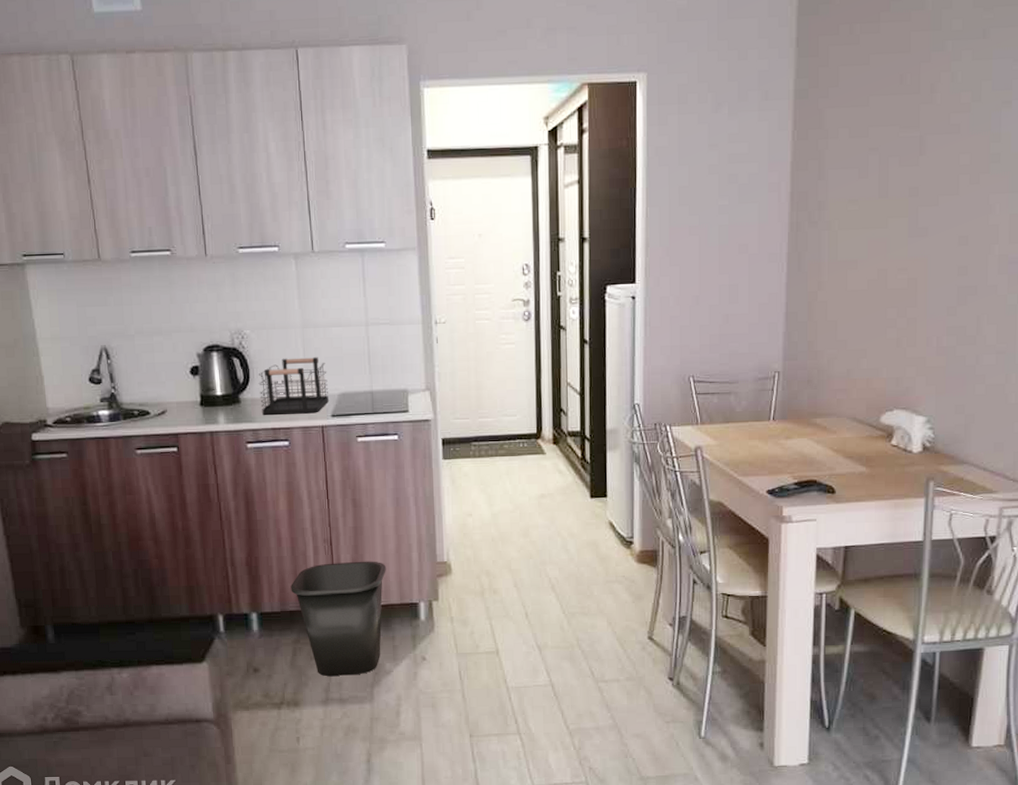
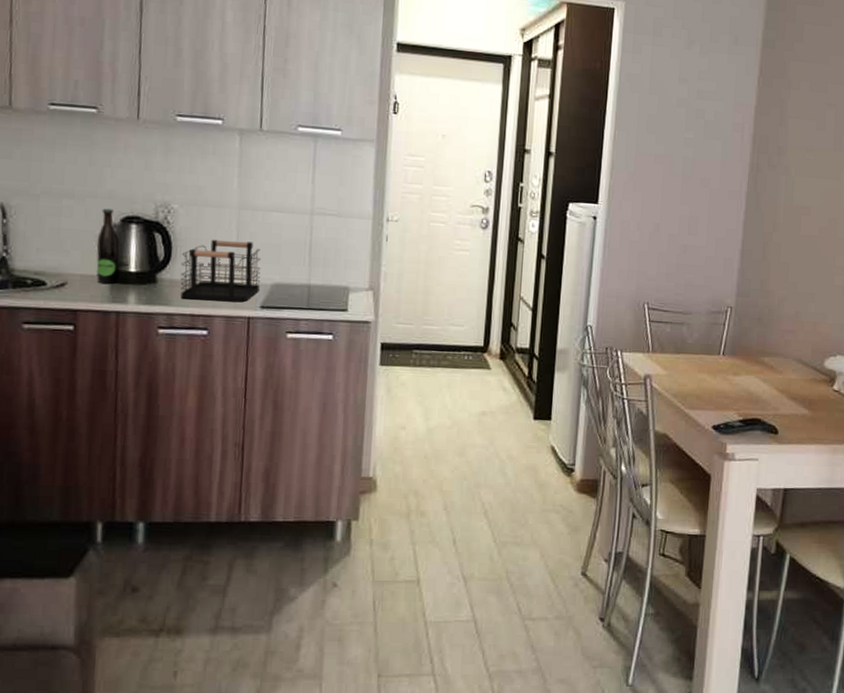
bottle: none [186,341,209,409] -> present [96,208,119,284]
waste bin: present [291,561,386,676] -> none [189,470,303,601]

